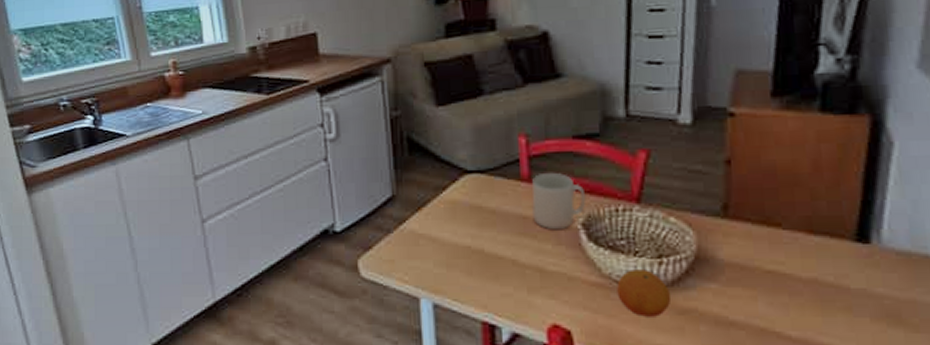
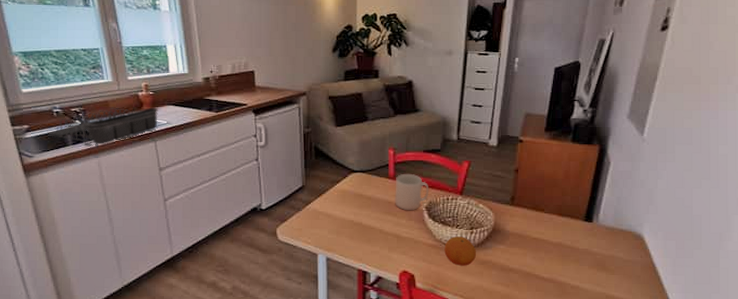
dish rack: none [52,92,191,149] -> present [47,107,158,146]

